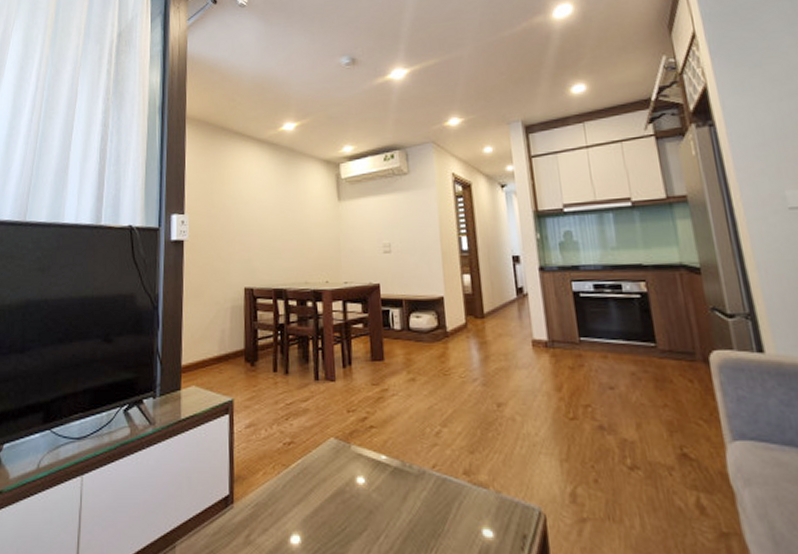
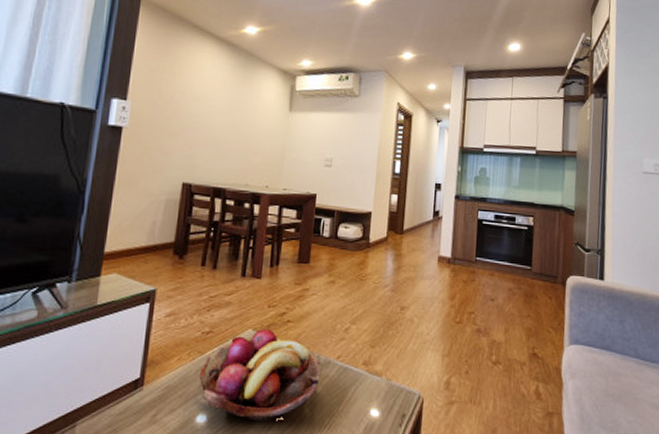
fruit basket: none [286,437,417,544] -> present [199,329,321,423]

